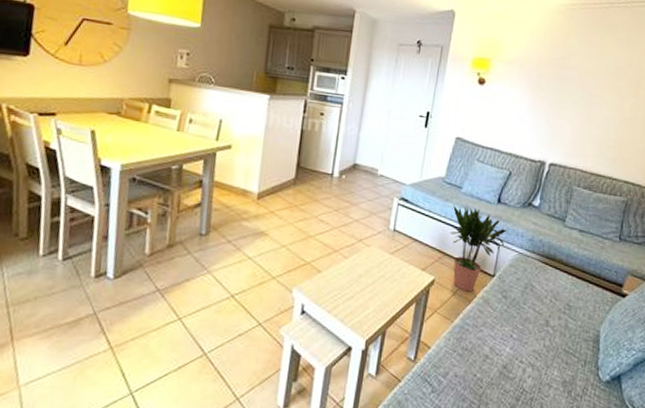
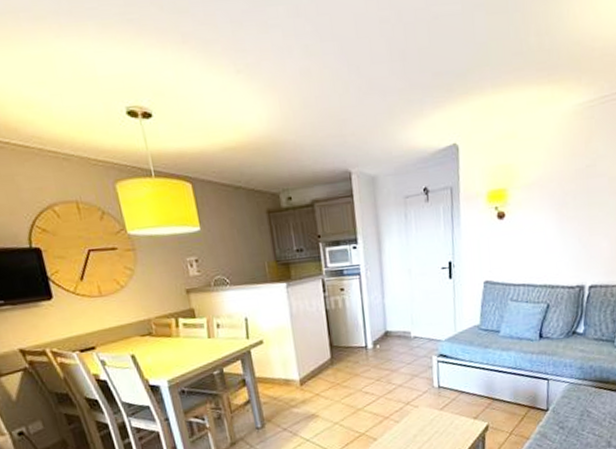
potted plant: present [451,205,508,292] -> none [494,347,555,431]

